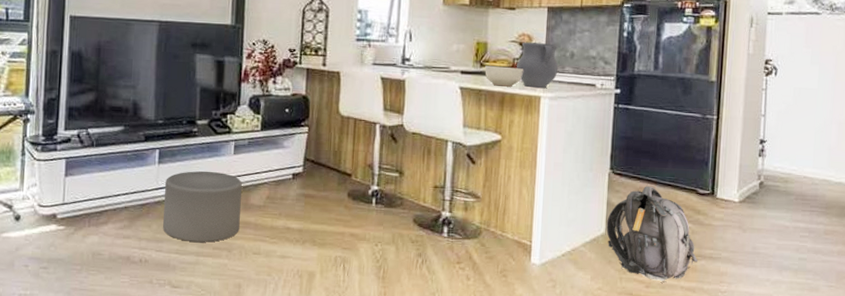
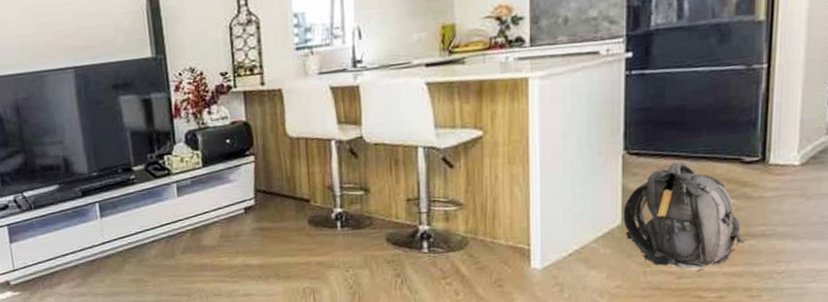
pouf: present [163,171,242,242] -> none [111,217,196,292]
bowl: present [485,65,523,87] -> none [455,48,504,74]
ceramic jug: present [517,42,558,89] -> none [495,10,549,69]

